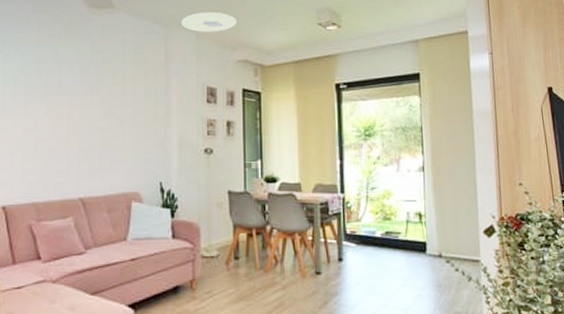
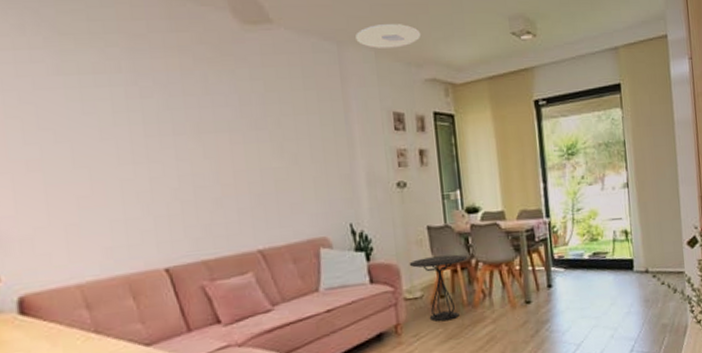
side table: none [208,219,263,282] -> present [409,254,468,322]

